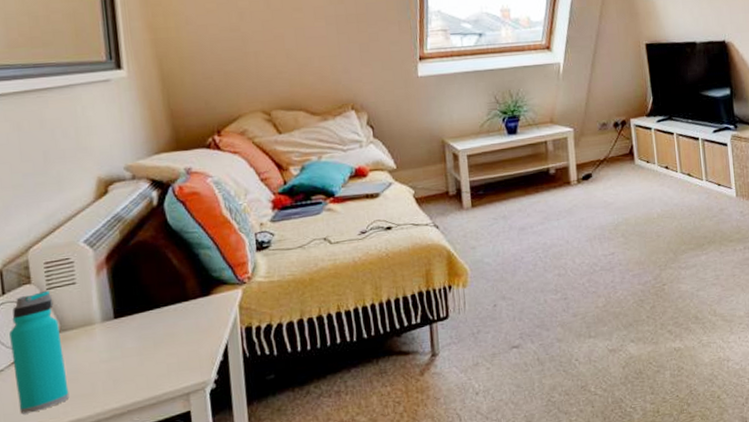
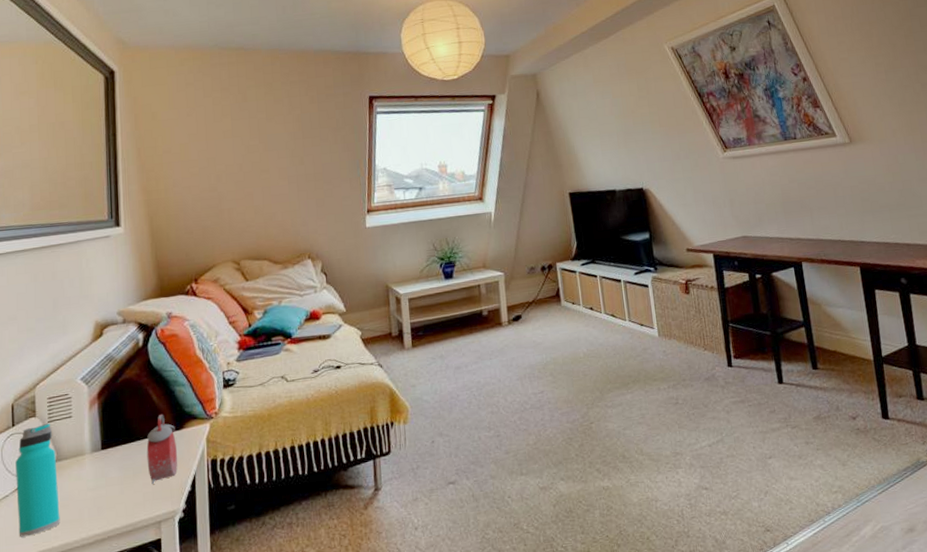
alarm clock: none [168,279,206,354] -> present [146,414,178,484]

